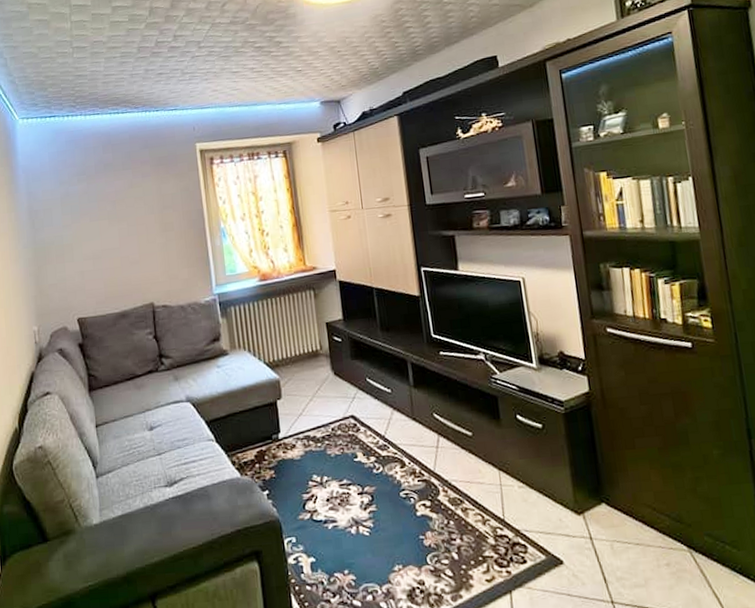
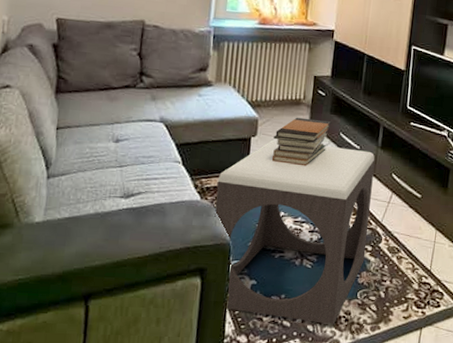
footstool: none [253,393,426,600] -> present [214,138,375,325]
book stack: none [299,368,356,423] -> present [271,117,332,167]

